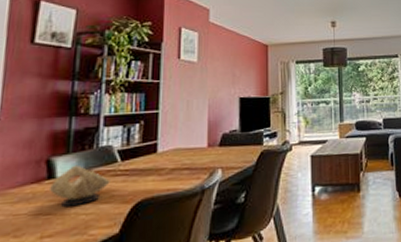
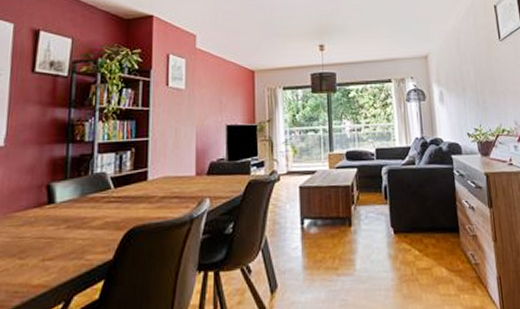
decorative bowl: present [48,164,110,207] -> none [49,190,104,232]

